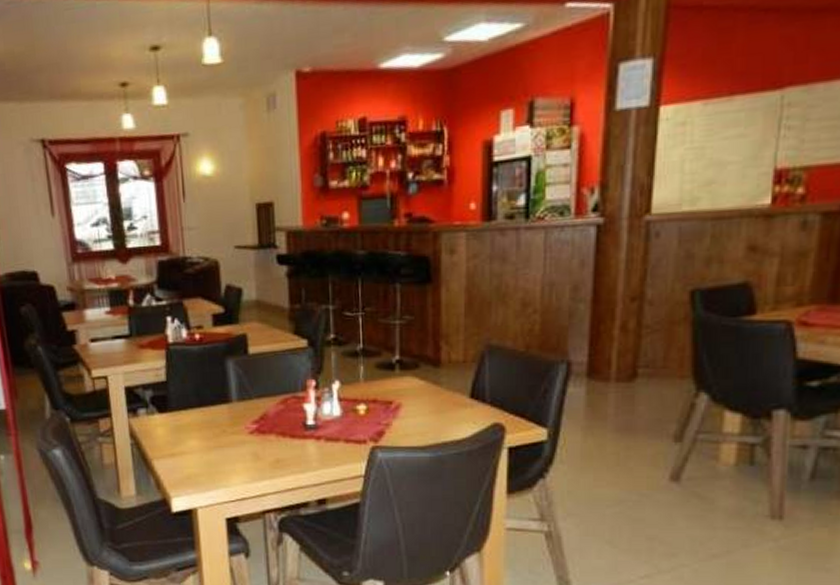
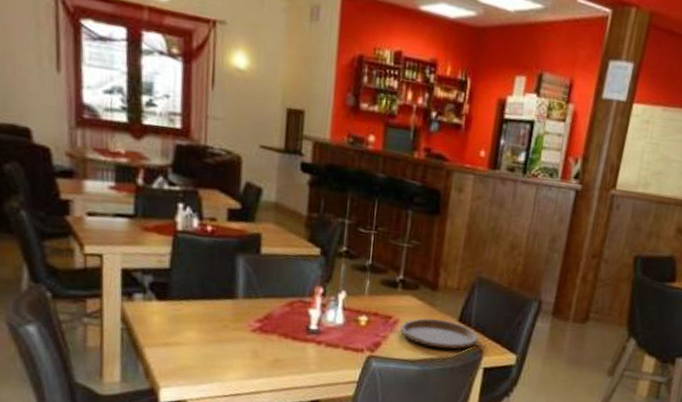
plate: none [404,398,497,431] -> present [400,318,478,349]

